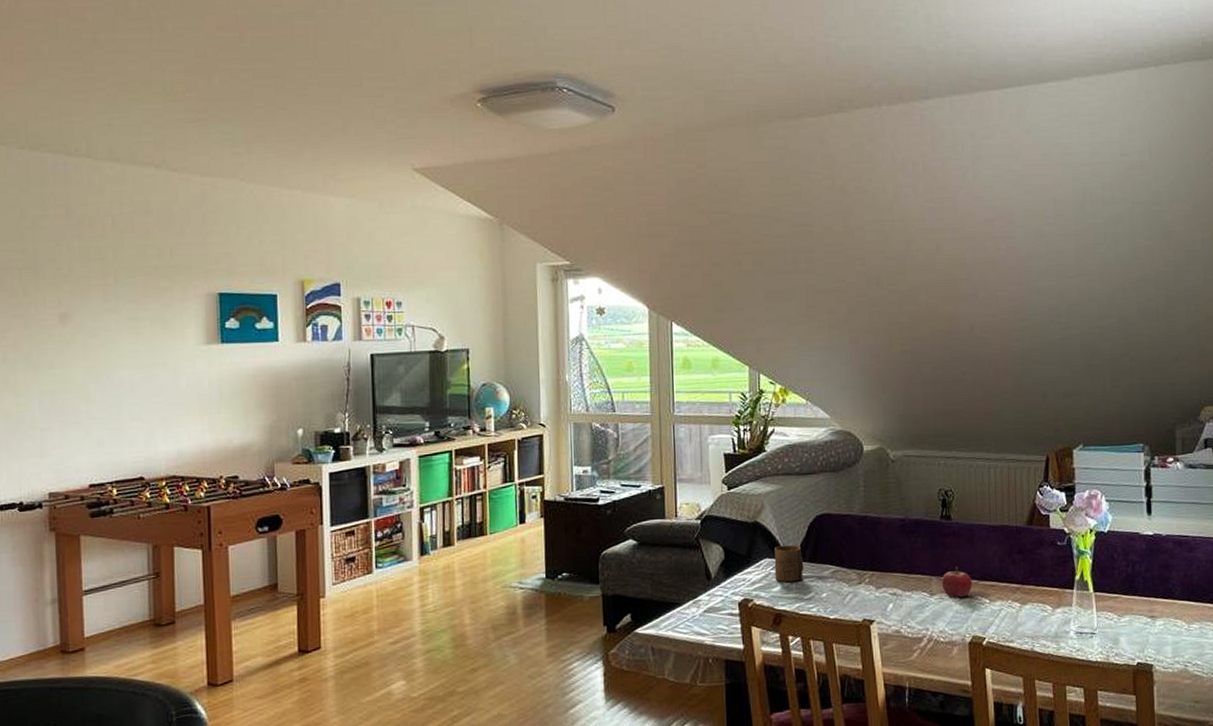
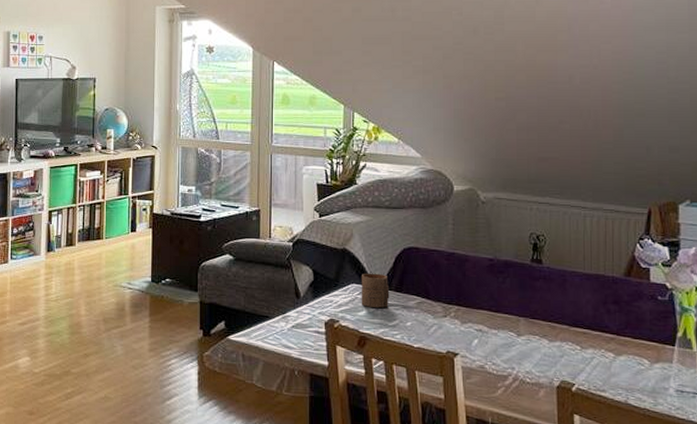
fruit: present [941,566,973,598] -> none [529,310,563,342]

